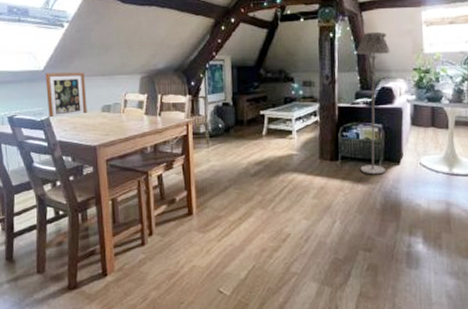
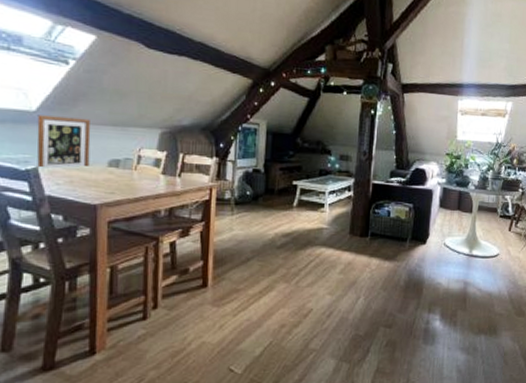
floor lamp: present [356,31,391,175] -> none [388,113,427,253]

